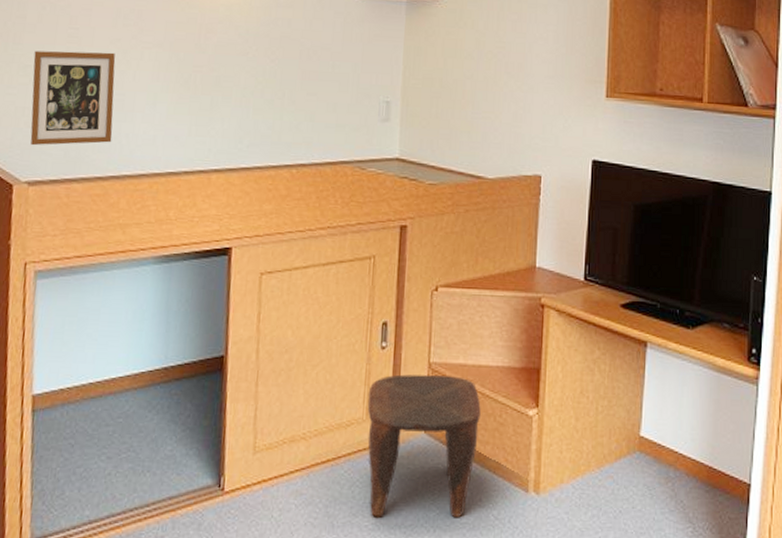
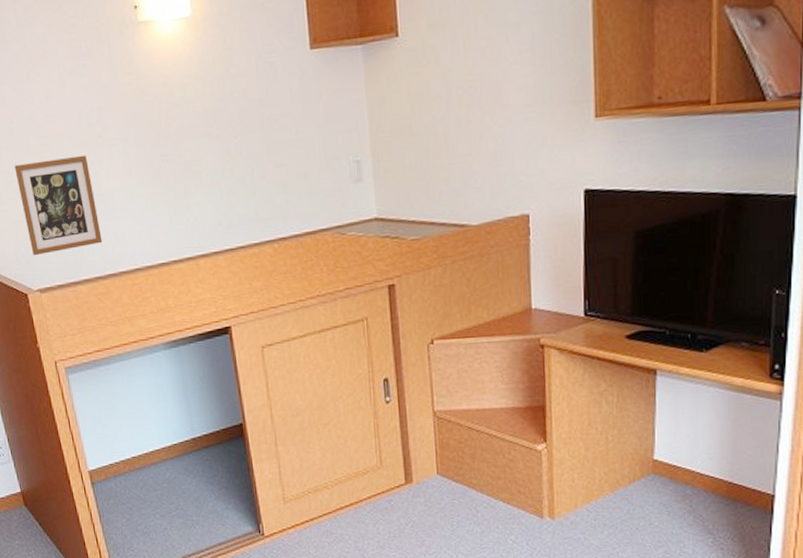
stool: present [367,374,481,518] -> none [379,421,490,548]

